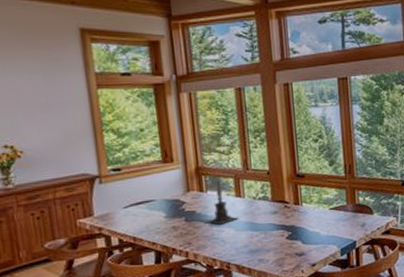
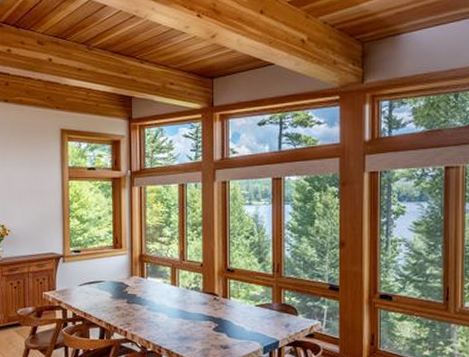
candle holder: present [204,177,239,225] -> none [143,265,172,310]

